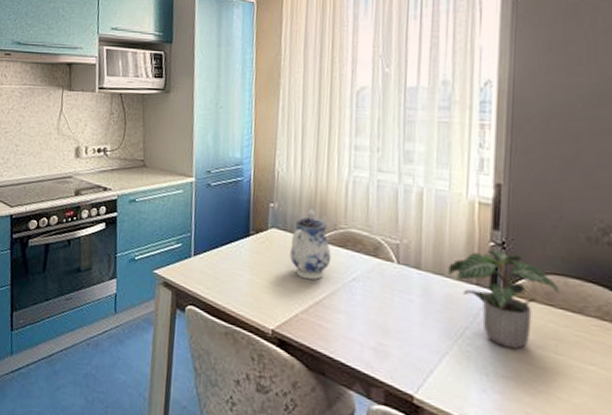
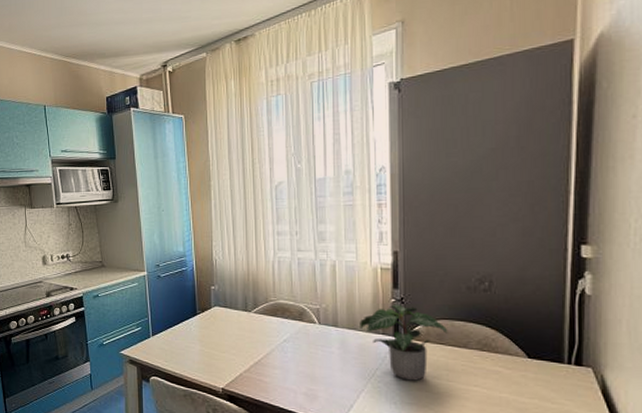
teapot: present [290,209,331,280] -> none [231,287,265,345]

